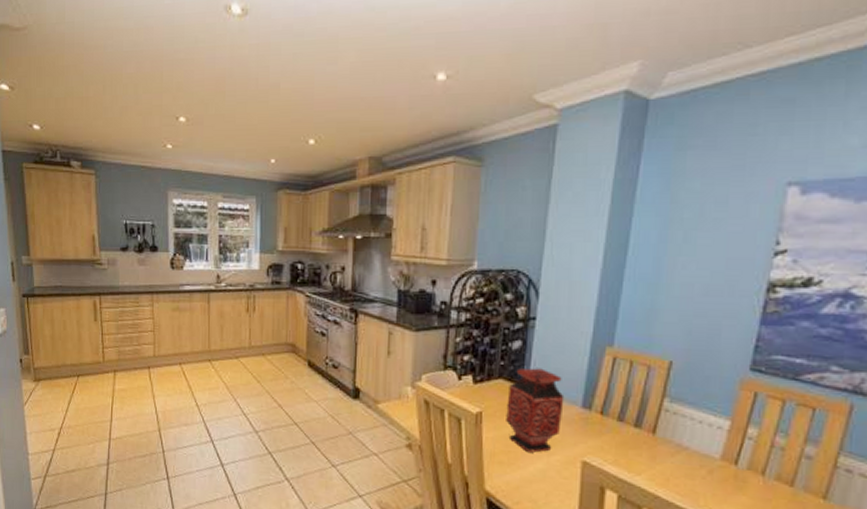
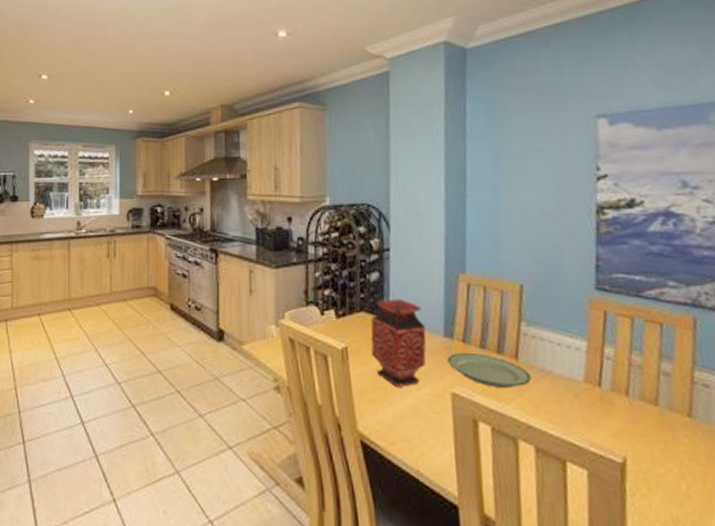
plate: none [581,423,666,460] -> present [447,352,531,388]

